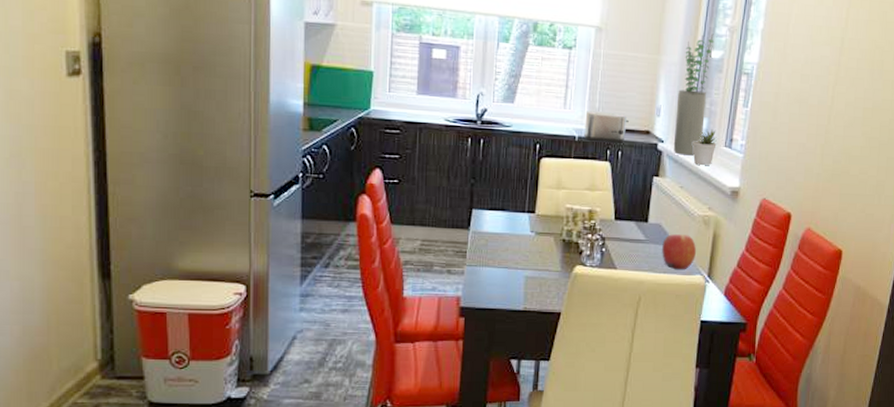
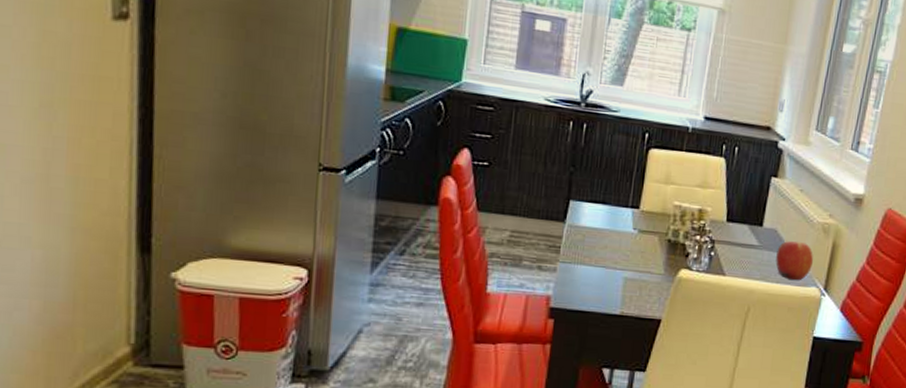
toaster: present [584,111,629,144] -> none [698,100,749,140]
vase: present [673,33,715,157] -> none [795,25,847,158]
potted plant: present [692,129,717,166] -> none [816,129,843,170]

